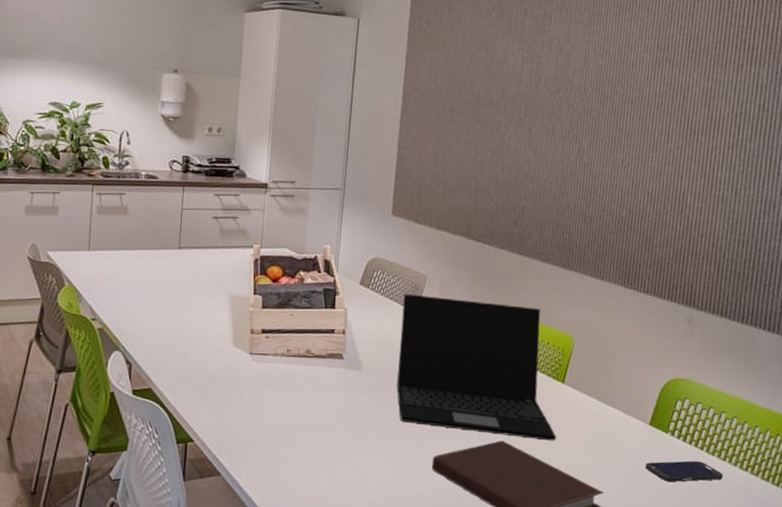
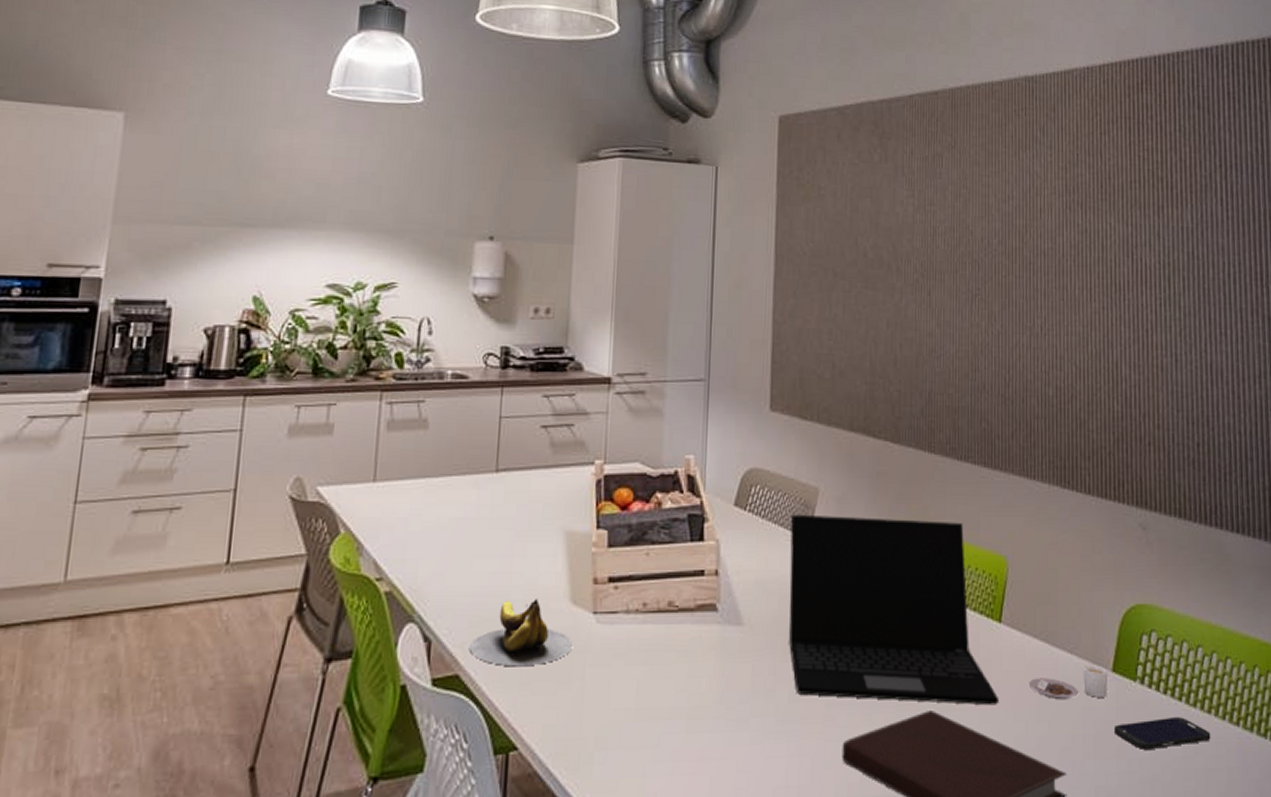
banana: none [159,341,234,387] -> present [470,599,572,667]
cocoa: none [581,419,645,442] -> present [1028,665,1107,700]

